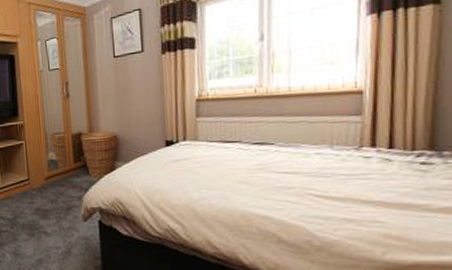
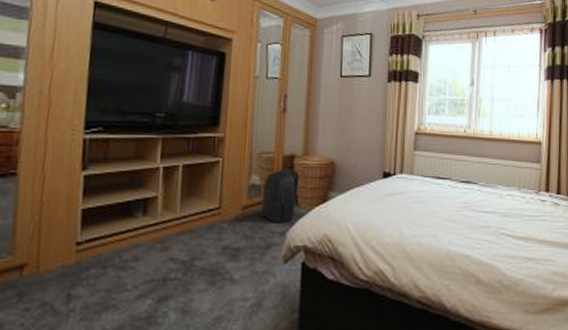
backpack: none [58,144,92,190] -> present [261,167,300,223]

